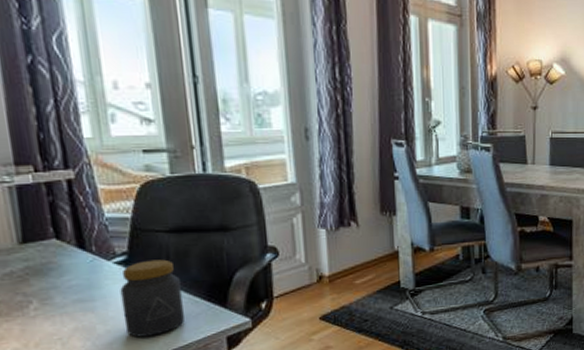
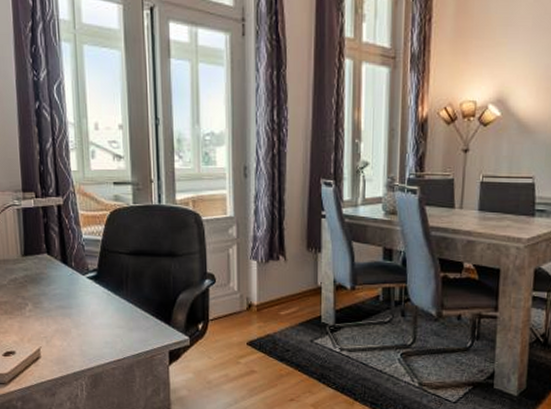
jar: present [120,259,184,338] -> none [90,277,137,343]

